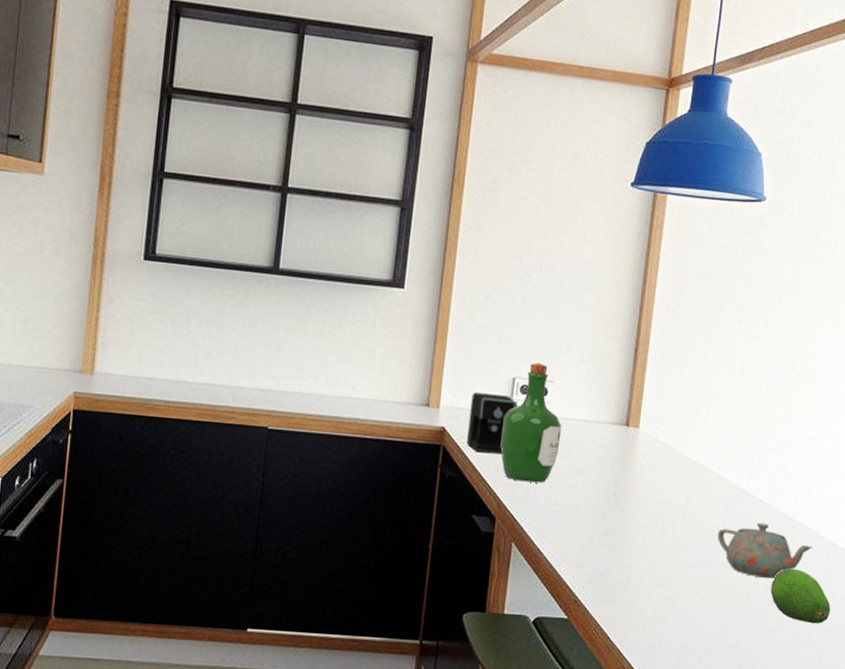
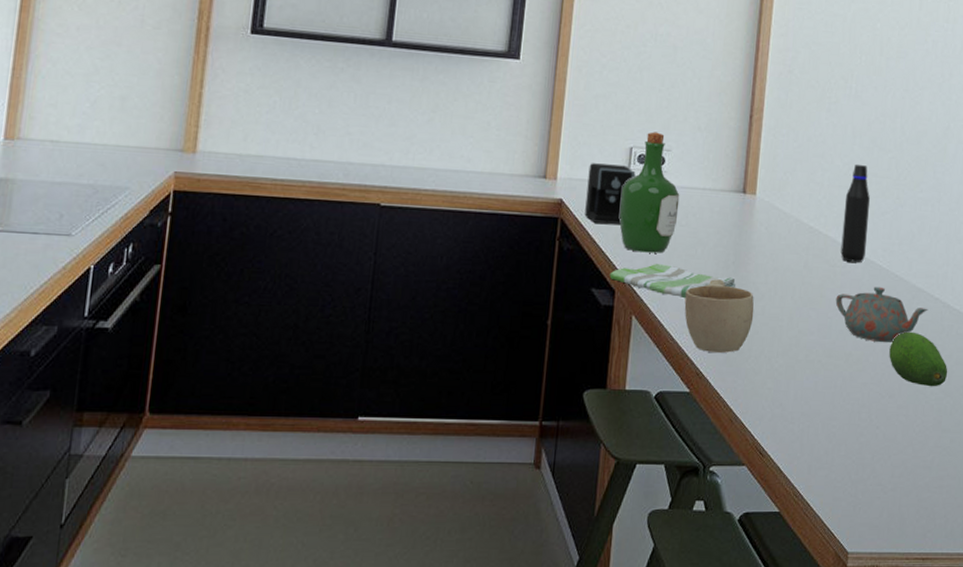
dish towel: none [490,493,617,528] -> present [609,264,737,299]
cup: none [564,510,634,582] -> present [684,279,754,353]
water bottle: none [724,400,757,499] -> present [840,165,870,263]

